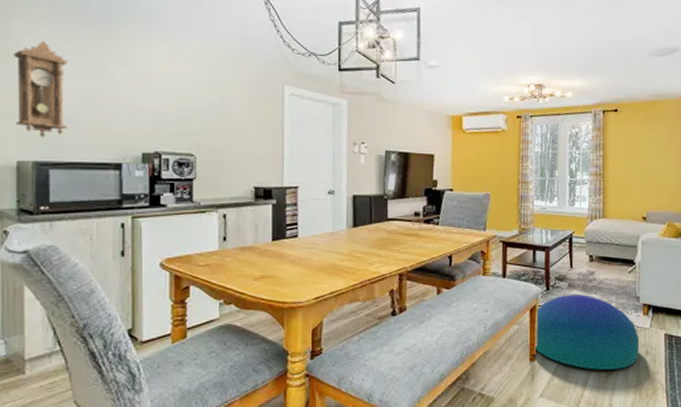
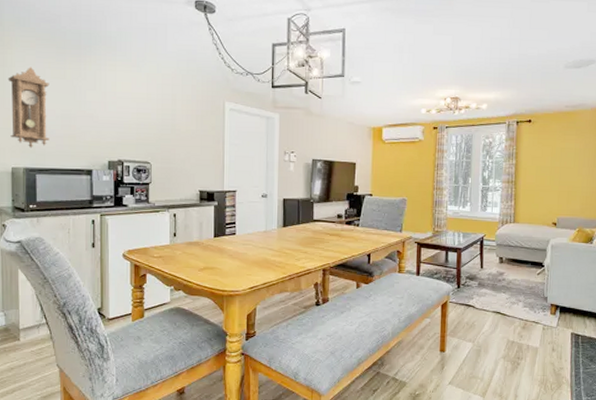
pouf: present [536,294,639,370] -> none [446,293,546,363]

